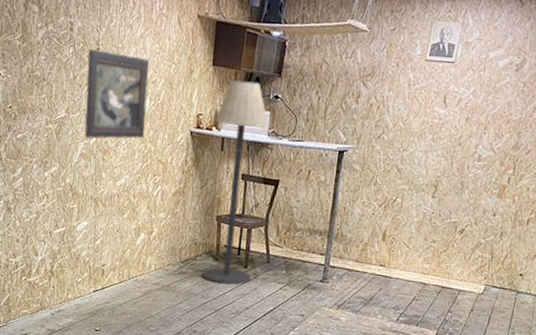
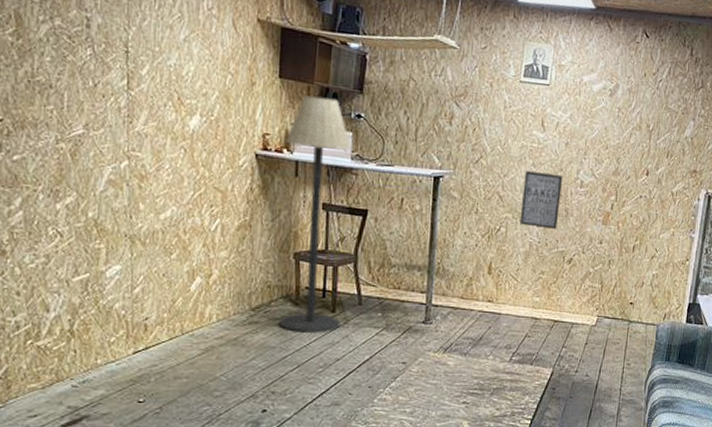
framed painting: present [84,49,149,139] -> none [111,51,198,162]
wall art: none [415,146,462,202] -> present [519,171,563,230]

